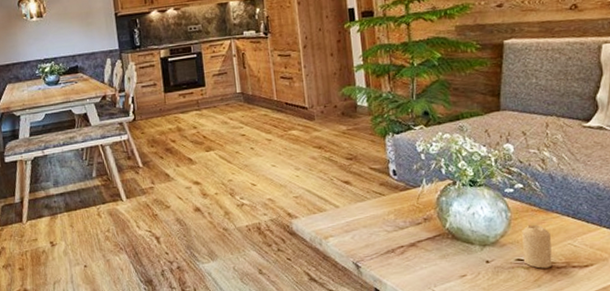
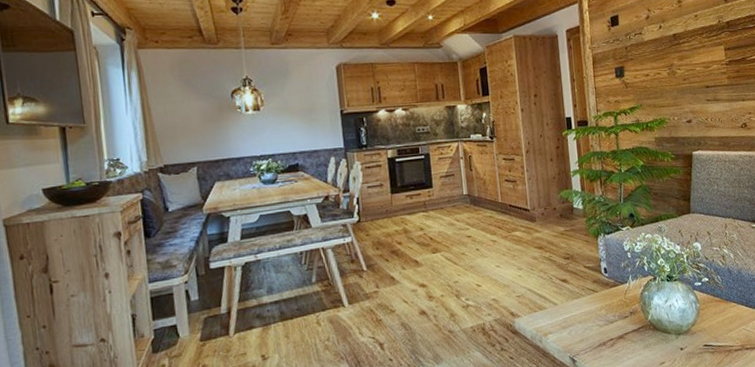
candle: present [522,224,553,269] -> none [708,313,731,352]

